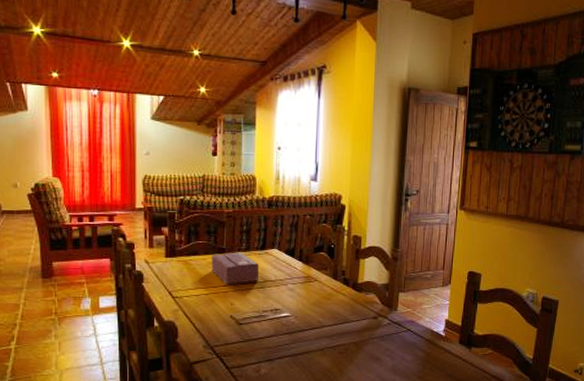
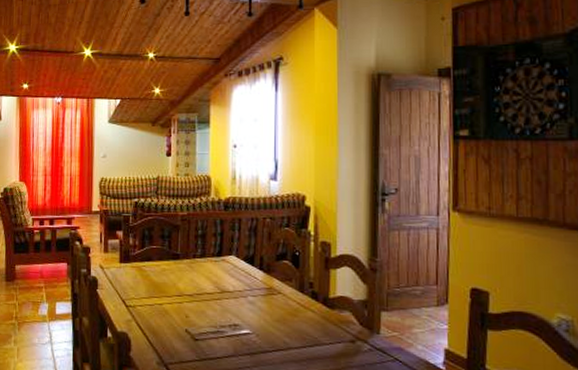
tissue box: present [211,252,259,285] -> none [165,258,215,294]

